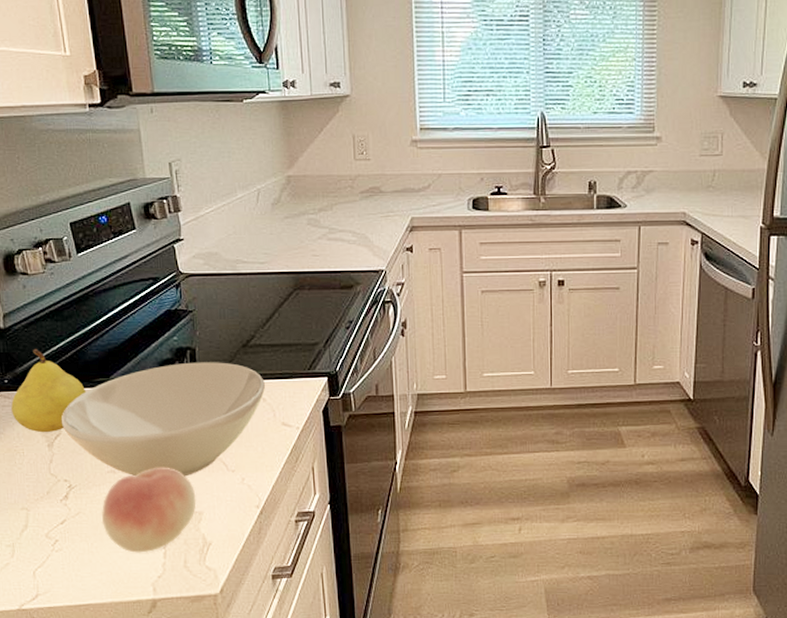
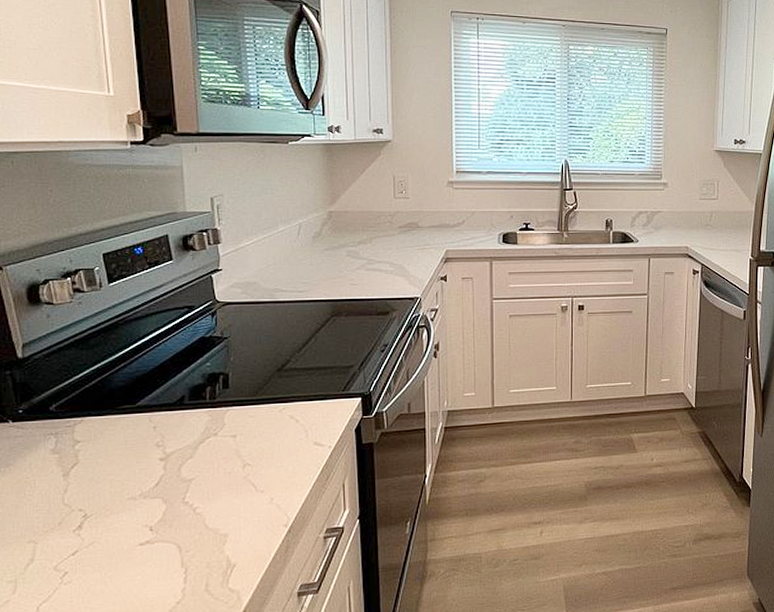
fruit: present [11,348,87,432] -> none [25,377,110,462]
bowl: present [61,362,265,477] -> none [79,386,298,502]
fruit: present [101,467,196,553] -> none [118,491,222,580]

